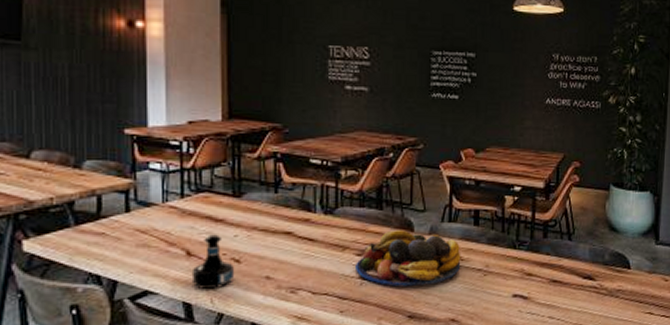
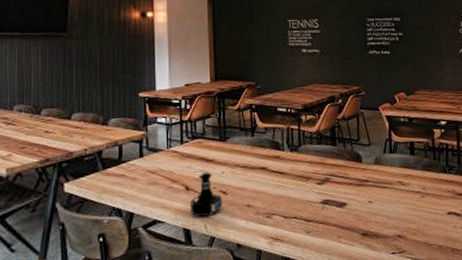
fruit bowl: present [356,230,461,288] -> none [317,161,403,210]

